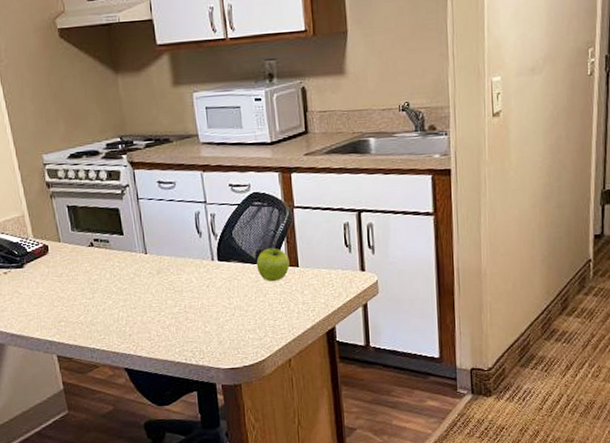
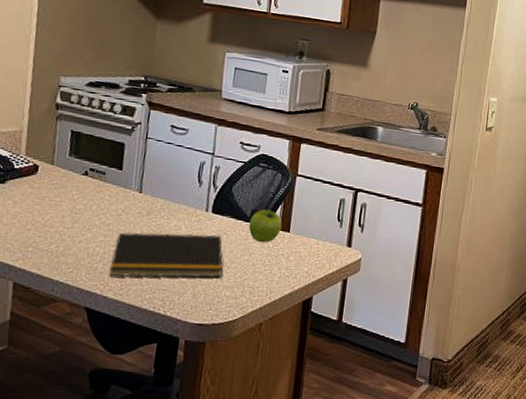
notepad: none [136,281,242,337] -> present [109,232,223,278]

